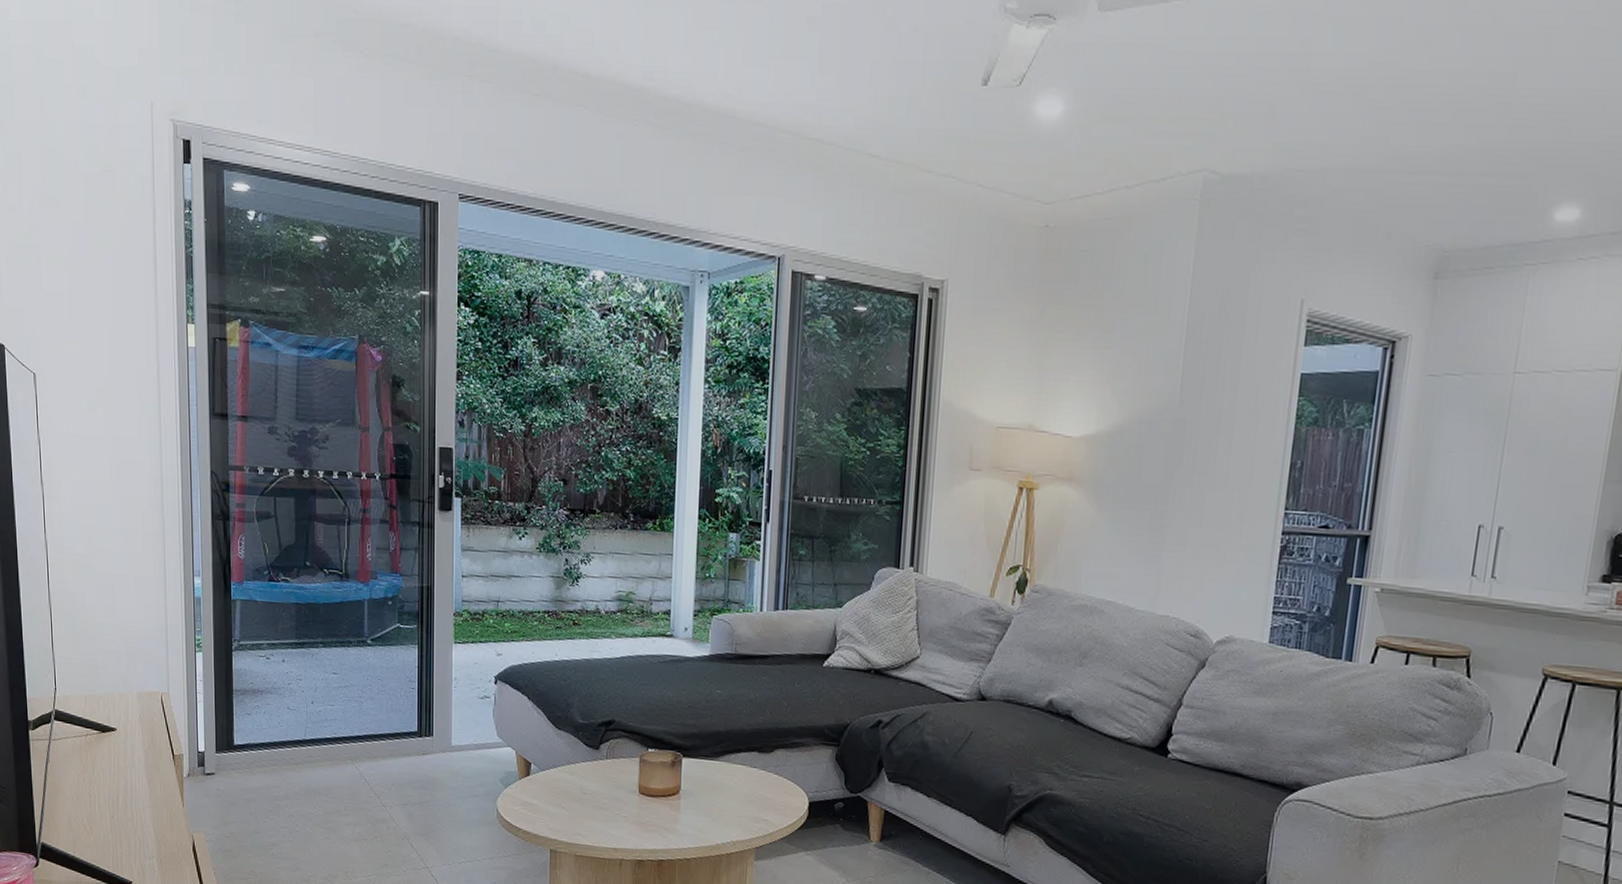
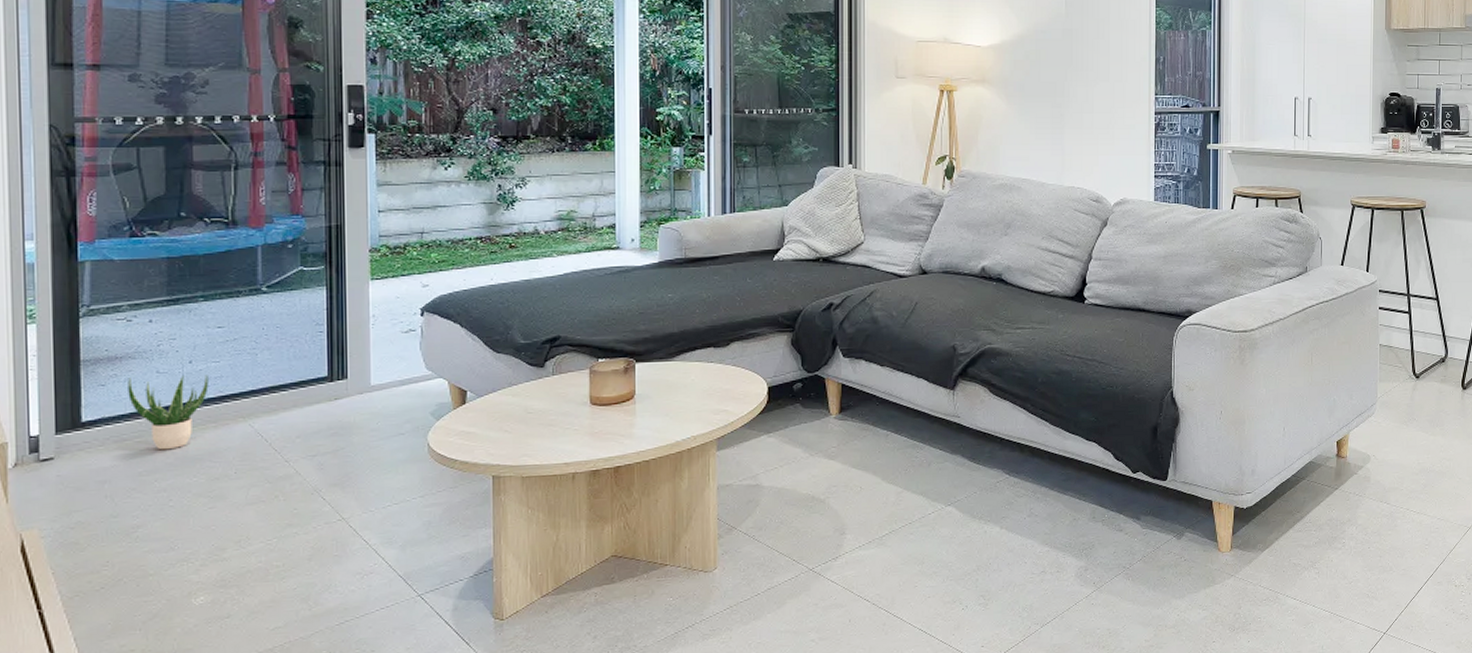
potted plant: none [267,710,326,780] -> present [128,375,209,450]

